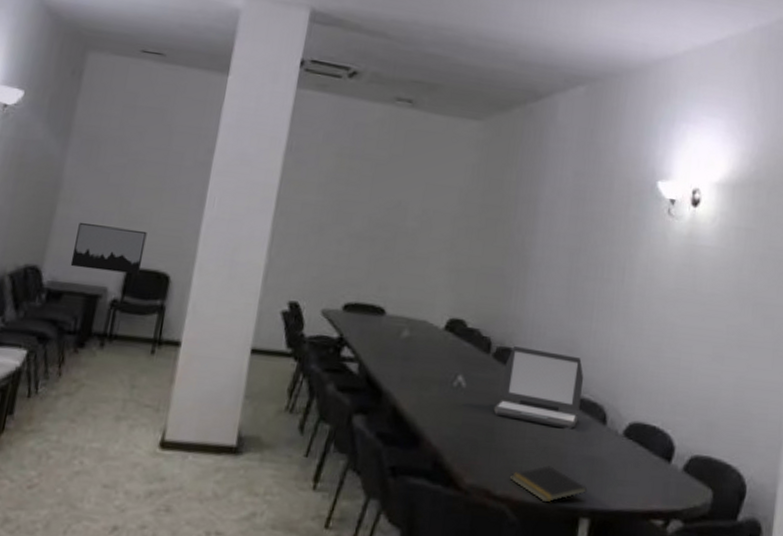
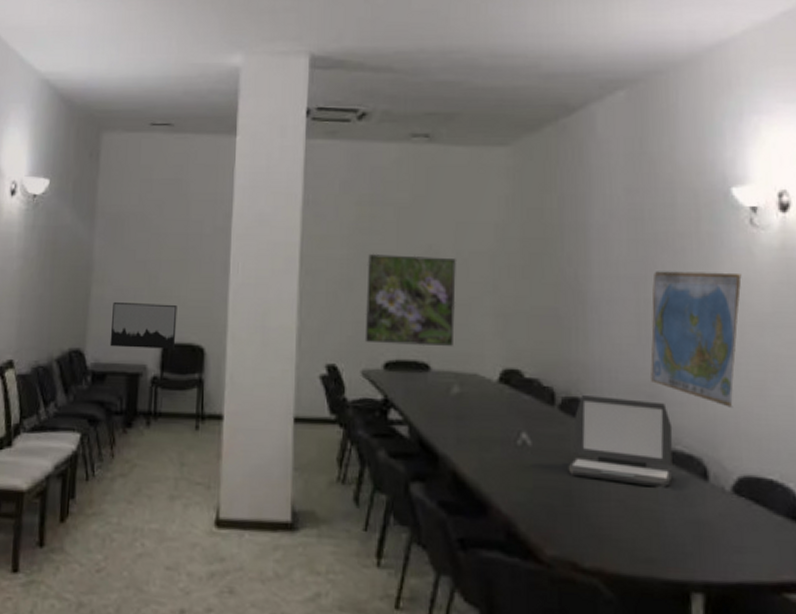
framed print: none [328,202,421,294] -> present [364,253,456,347]
notepad: present [509,465,588,503] -> none [597,532,697,576]
world map: none [572,245,656,365] -> present [650,271,742,408]

